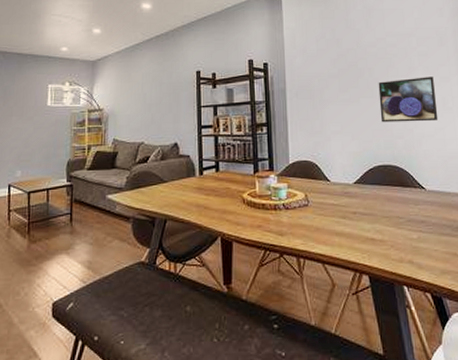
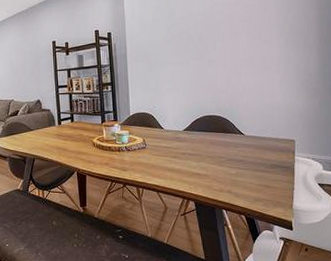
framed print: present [378,76,439,123] -> none [206,40,258,81]

